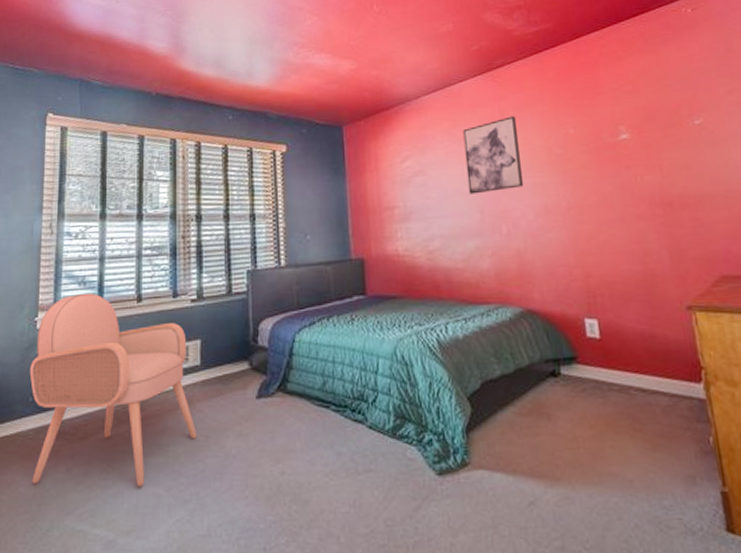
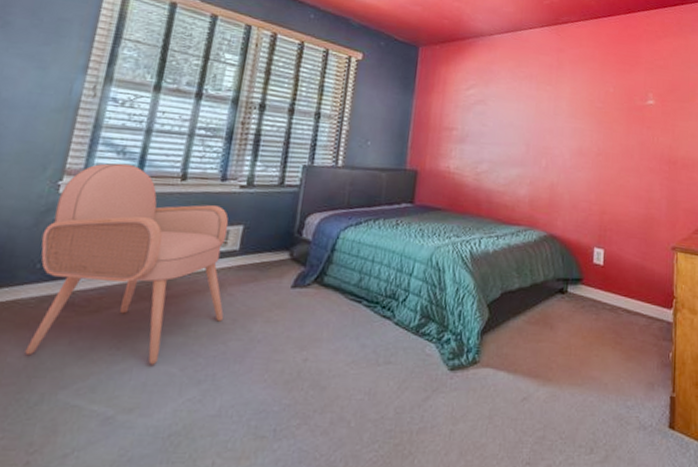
wall art: present [463,116,524,194] -> none [520,67,570,130]

